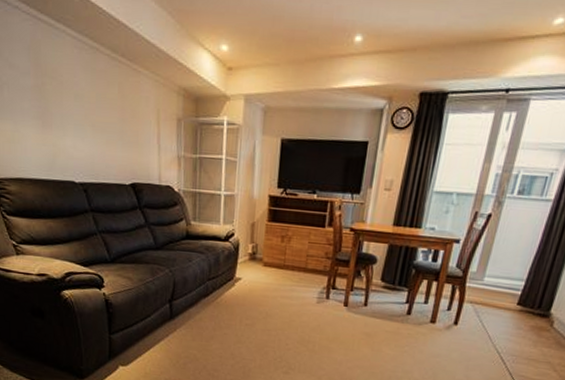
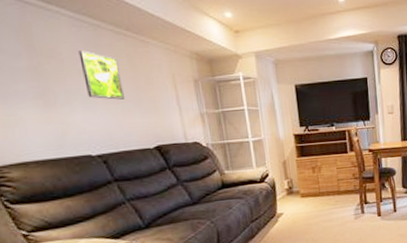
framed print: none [77,74,111,130] -> present [78,50,124,100]

